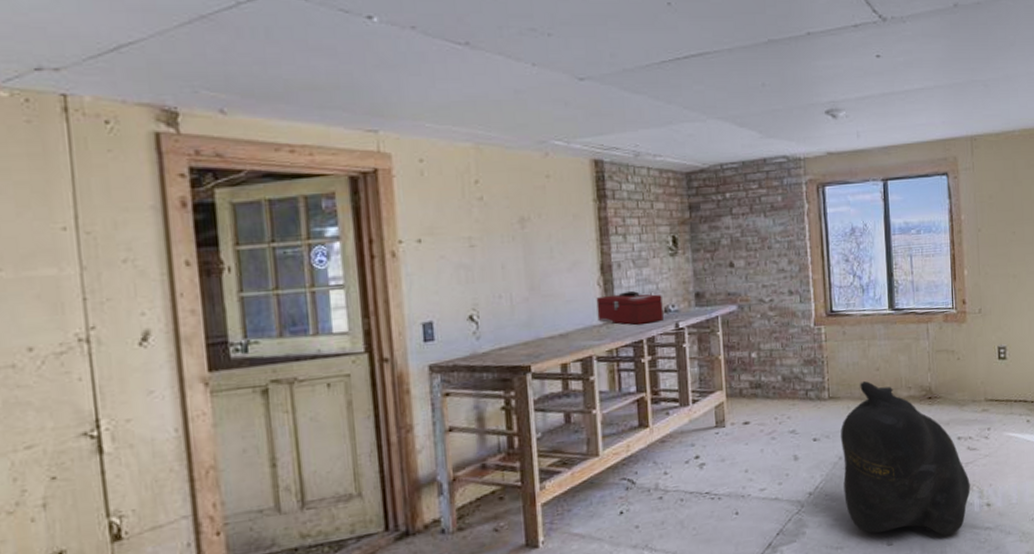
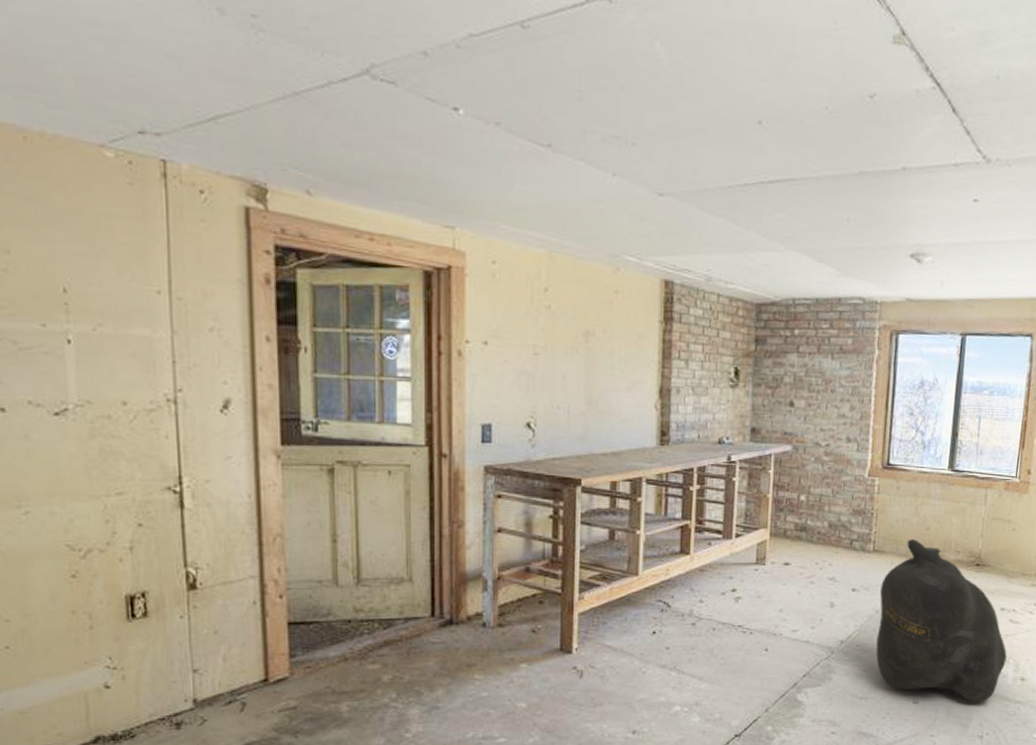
toolbox: present [596,291,664,326] -> none [651,418,718,454]

